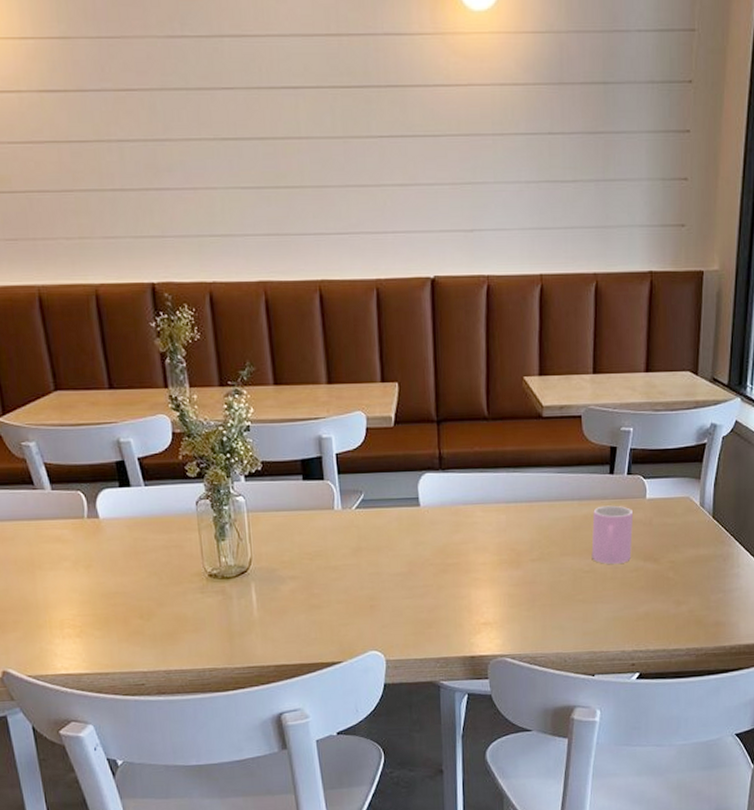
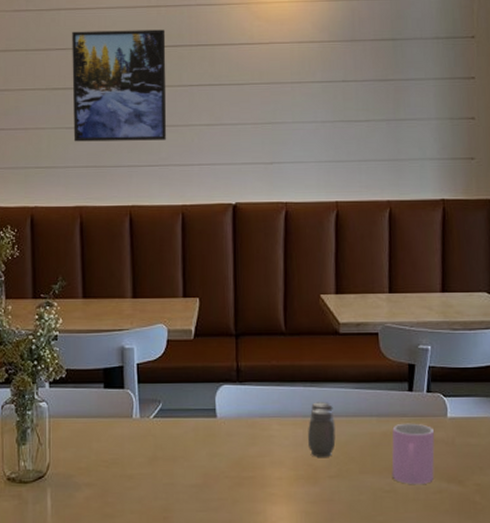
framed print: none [239,65,356,205] -> present [72,29,167,142]
salt and pepper shaker: none [511,487,538,542] -> present [308,402,336,457]

